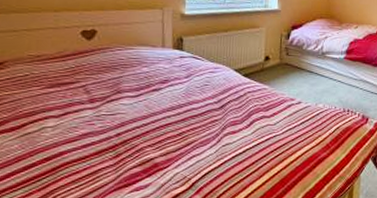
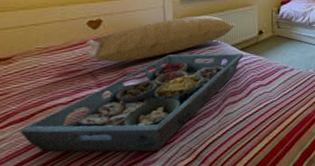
serving tray: none [10,74,247,176] -> present [19,52,244,152]
pillow: none [79,34,241,78] -> present [85,16,237,63]

